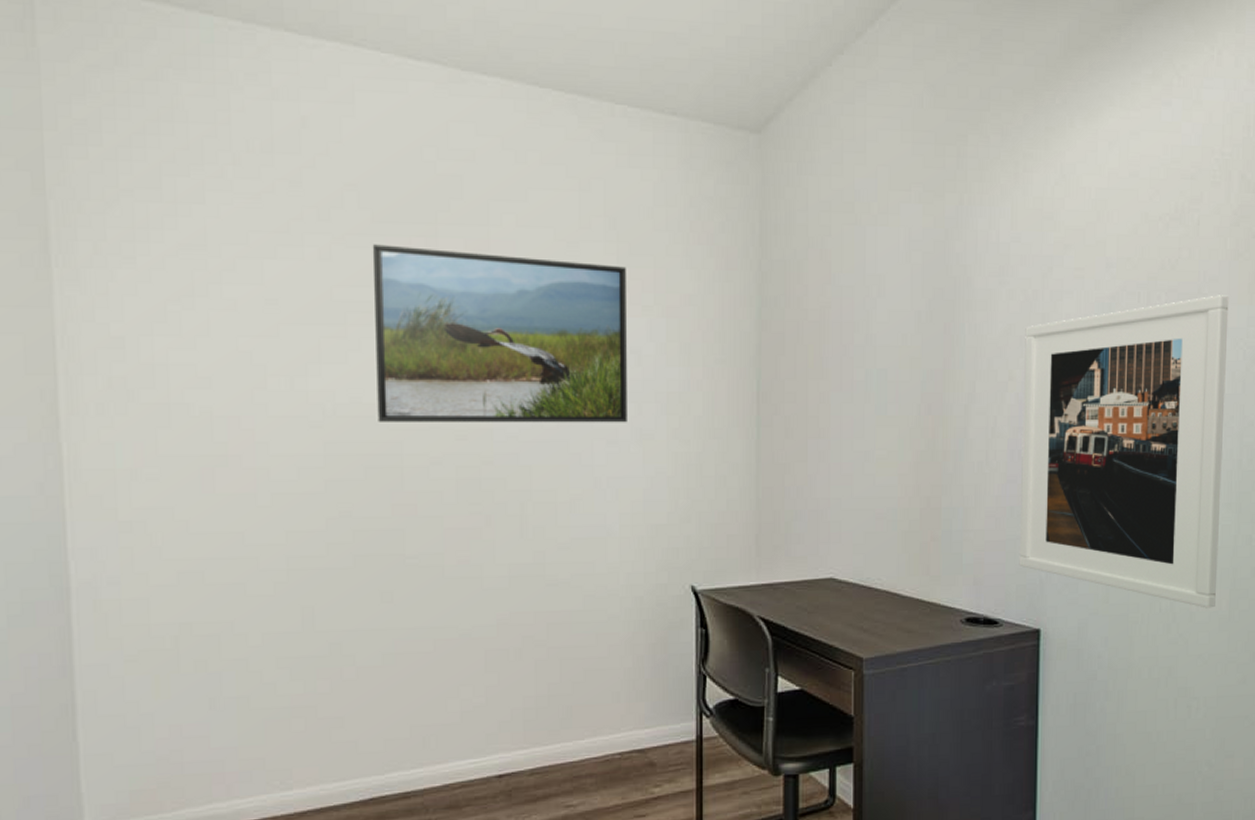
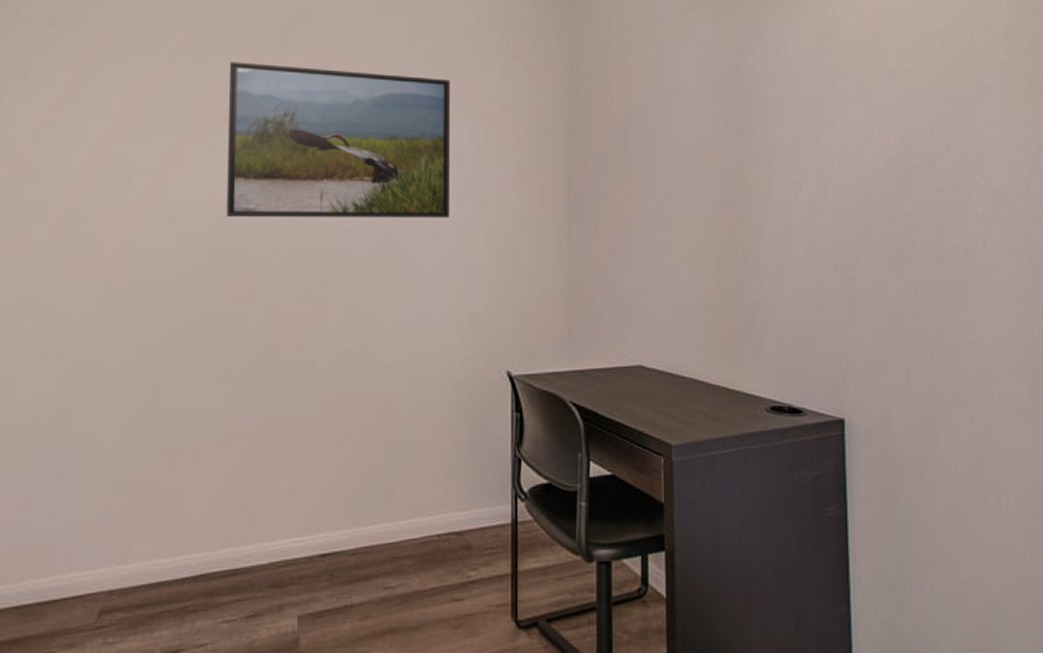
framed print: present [1019,295,1229,608] -> none [815,102,1017,401]

